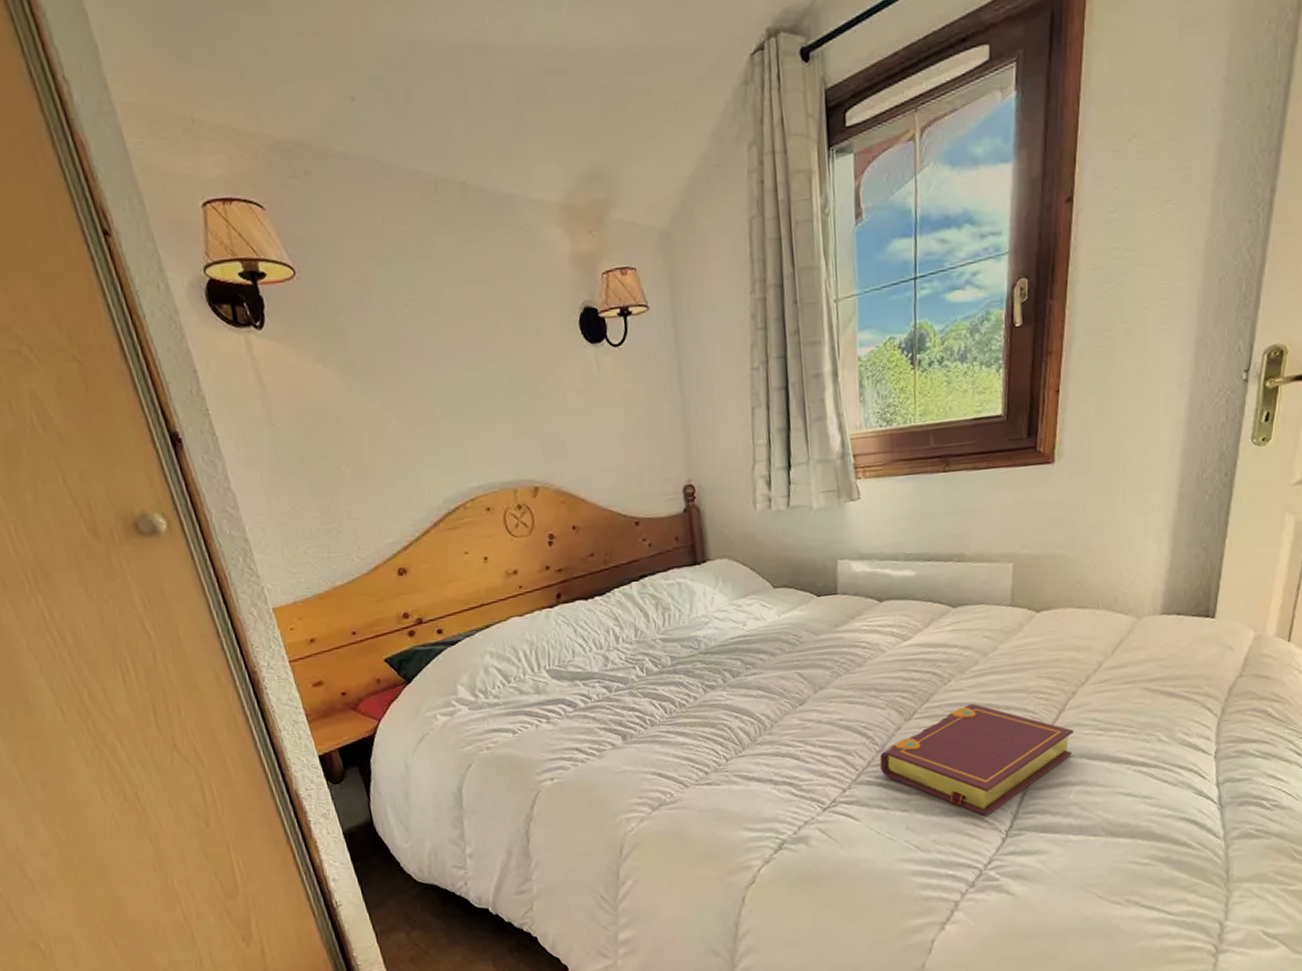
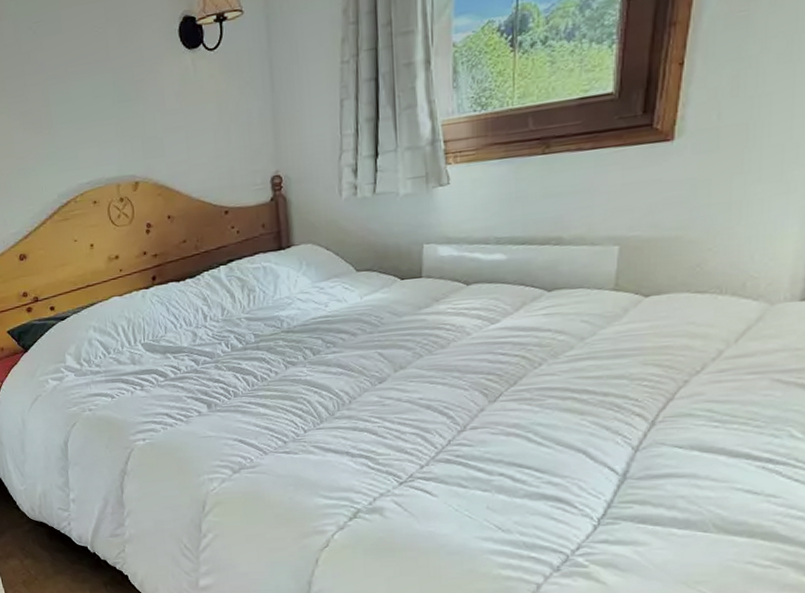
book: present [880,704,1074,816] -> none [461,389,684,502]

